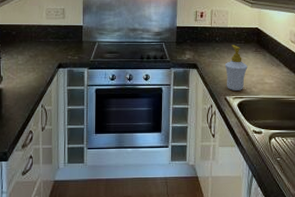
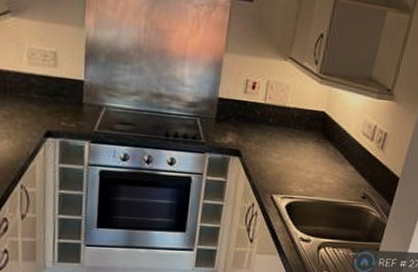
soap bottle: present [224,45,248,91] -> none [275,130,305,189]

